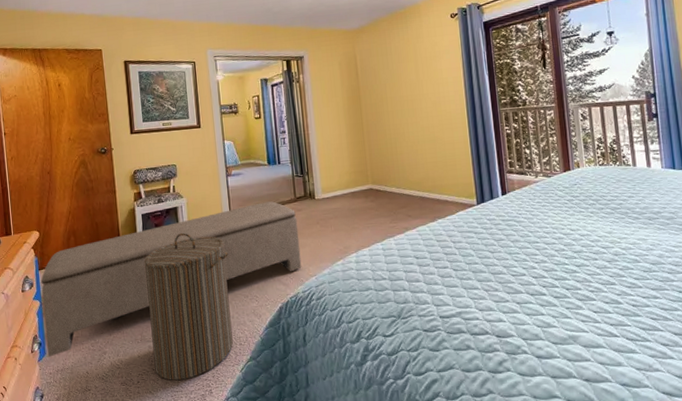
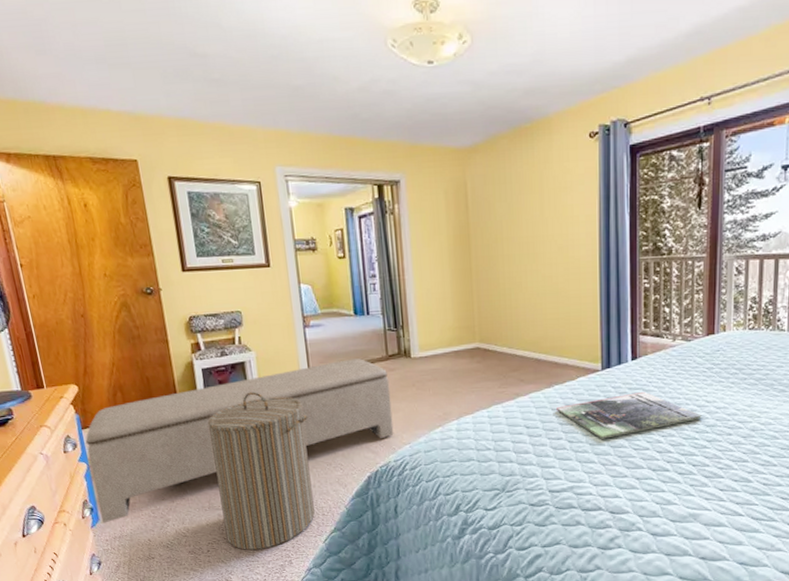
magazine: none [441,222,569,267] -> present [557,391,702,439]

